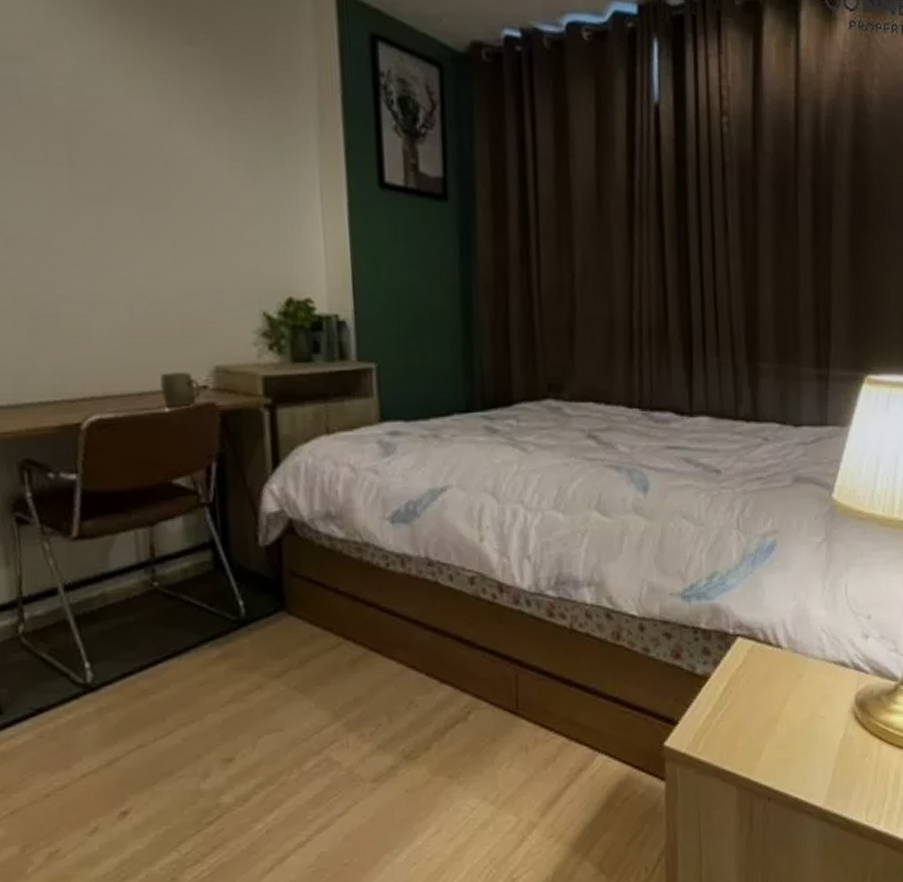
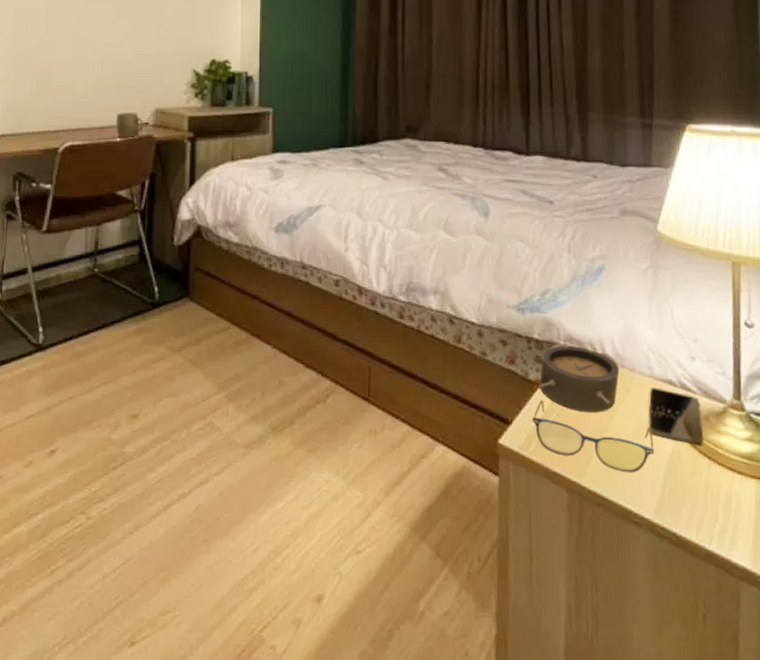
glasses: none [700,695,826,763] -> present [532,400,654,473]
alarm clock: none [707,631,792,704] -> present [540,344,620,413]
smartphone: none [821,670,875,728] -> present [649,388,704,446]

